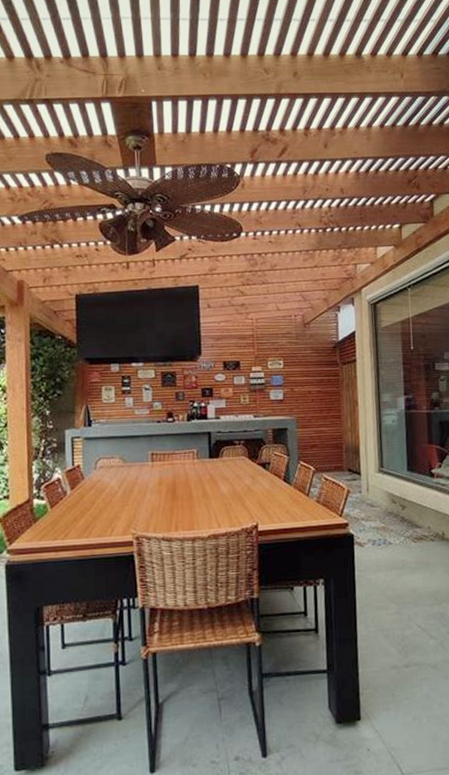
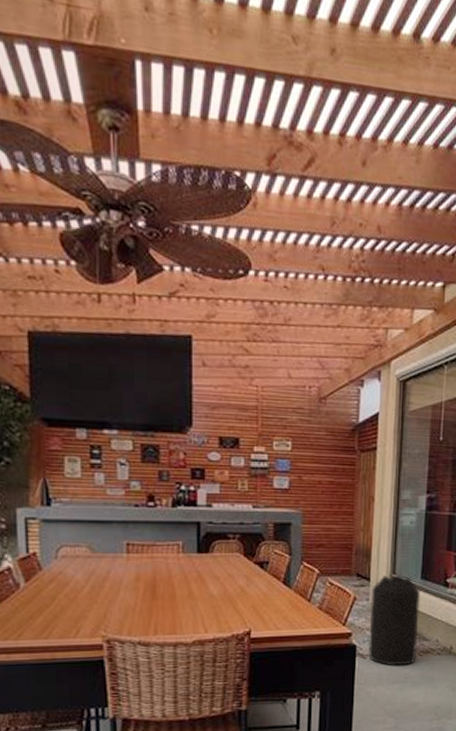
trash can: none [363,468,411,553] -> present [368,574,421,666]

